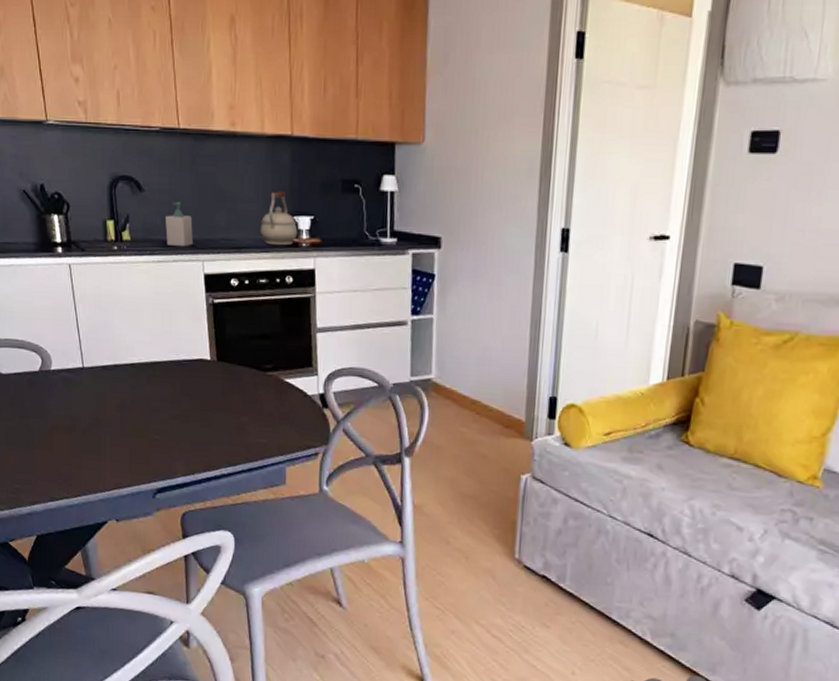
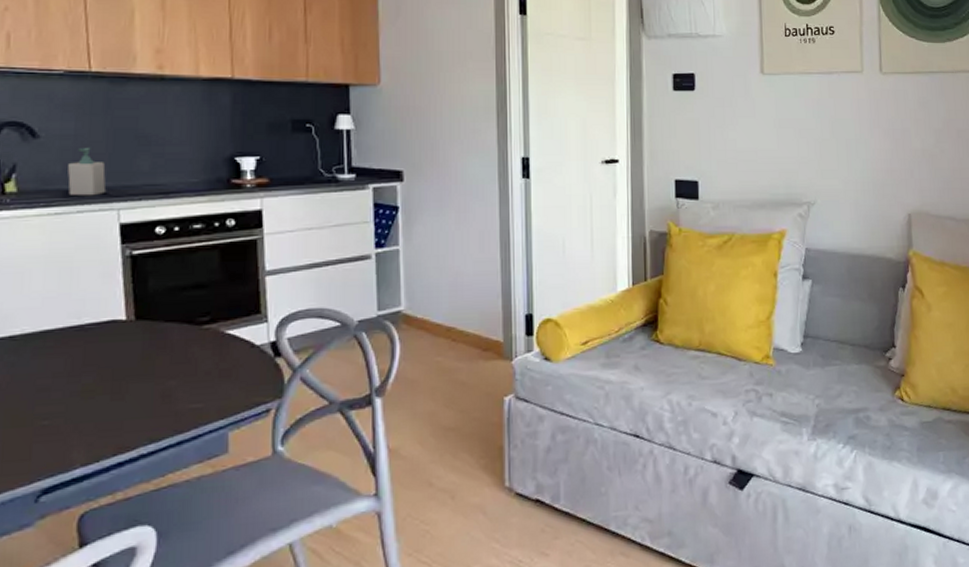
kettle: present [259,191,298,246] -> none [193,133,241,188]

